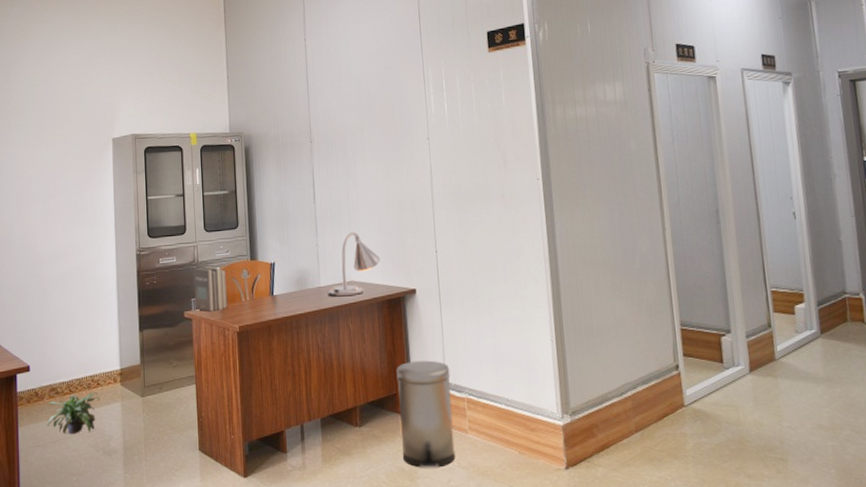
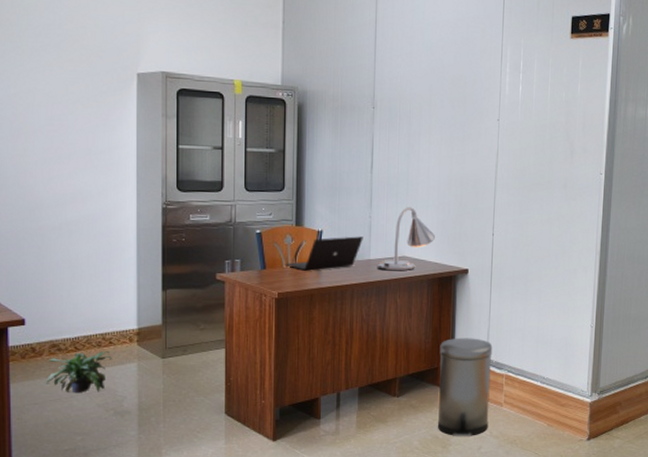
books: present [193,266,227,313] -> none [229,228,266,277]
laptop: none [243,265,313,303] -> present [285,236,363,271]

